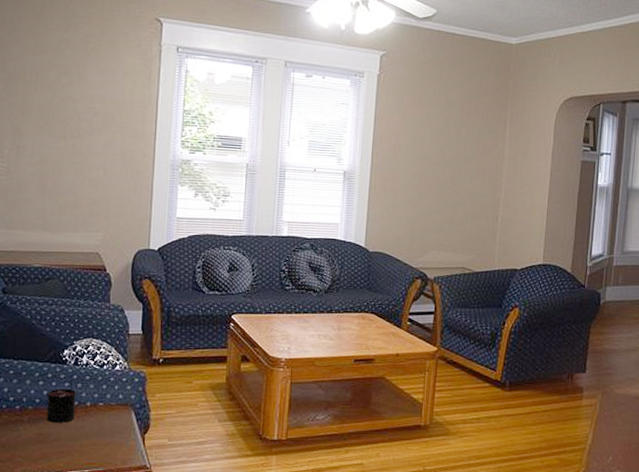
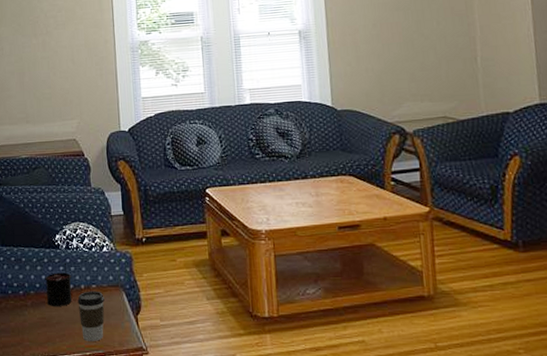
coffee cup: none [81,408,111,459] -> present [77,291,105,341]

